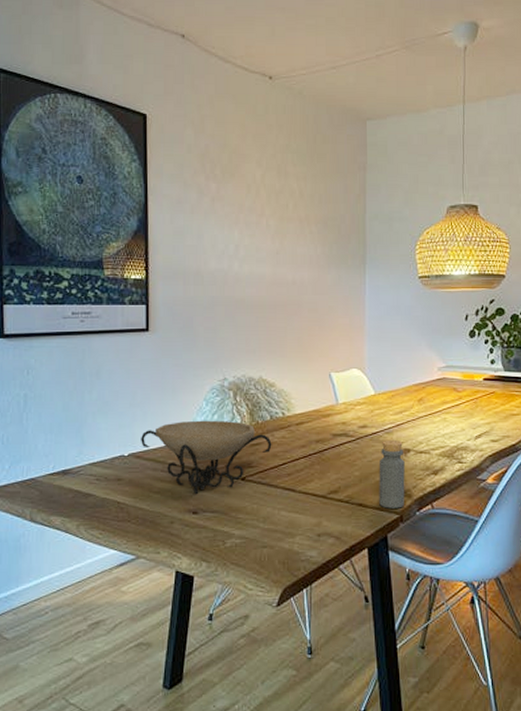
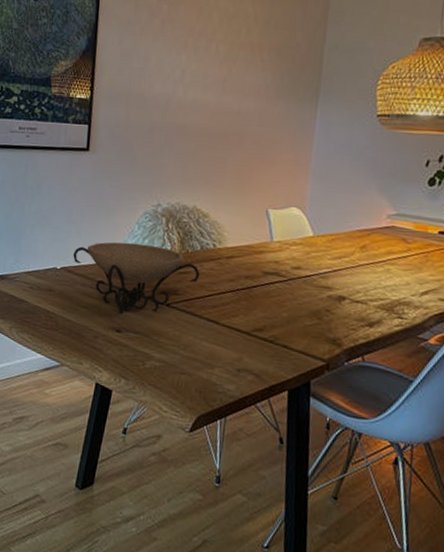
bottle: present [378,441,405,509] -> none [305,285,338,356]

